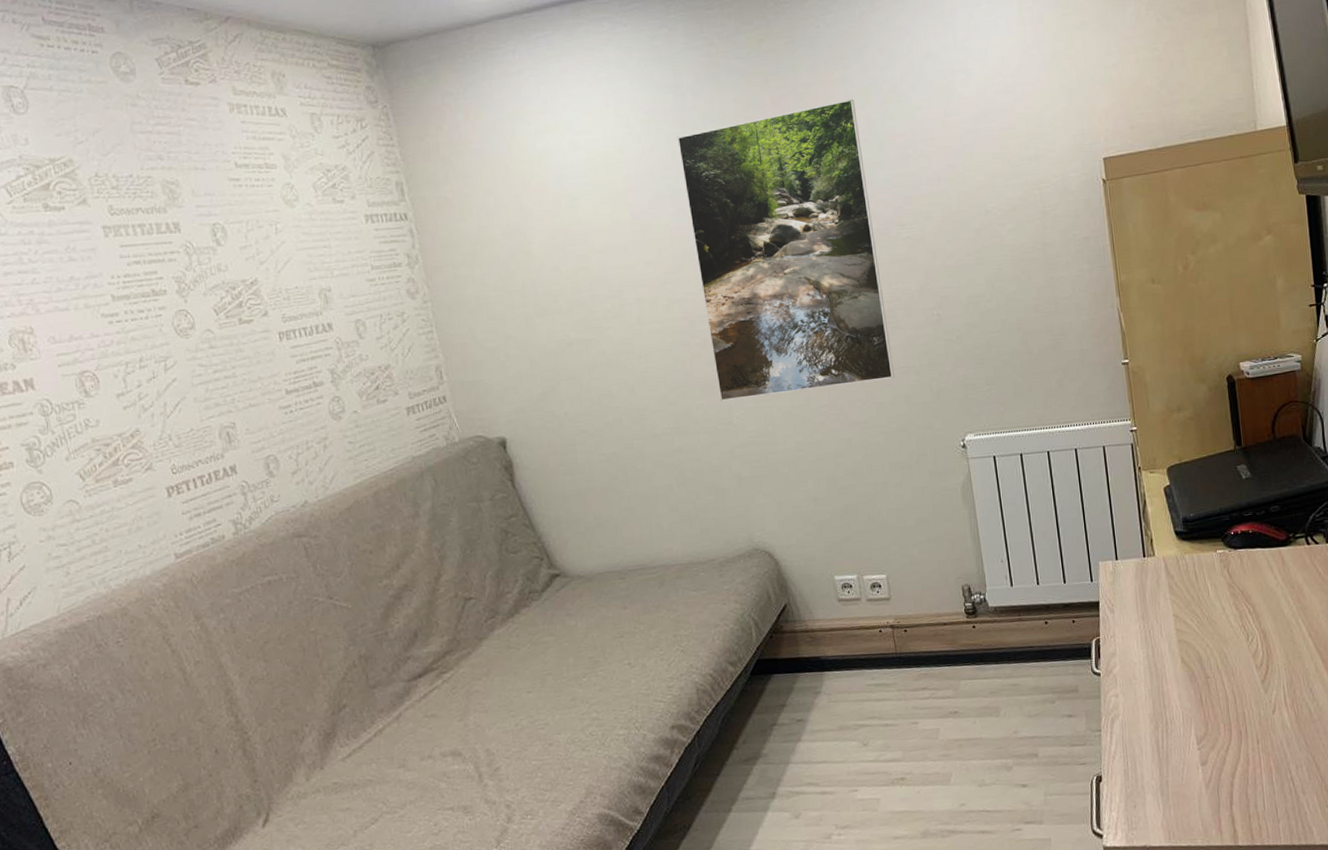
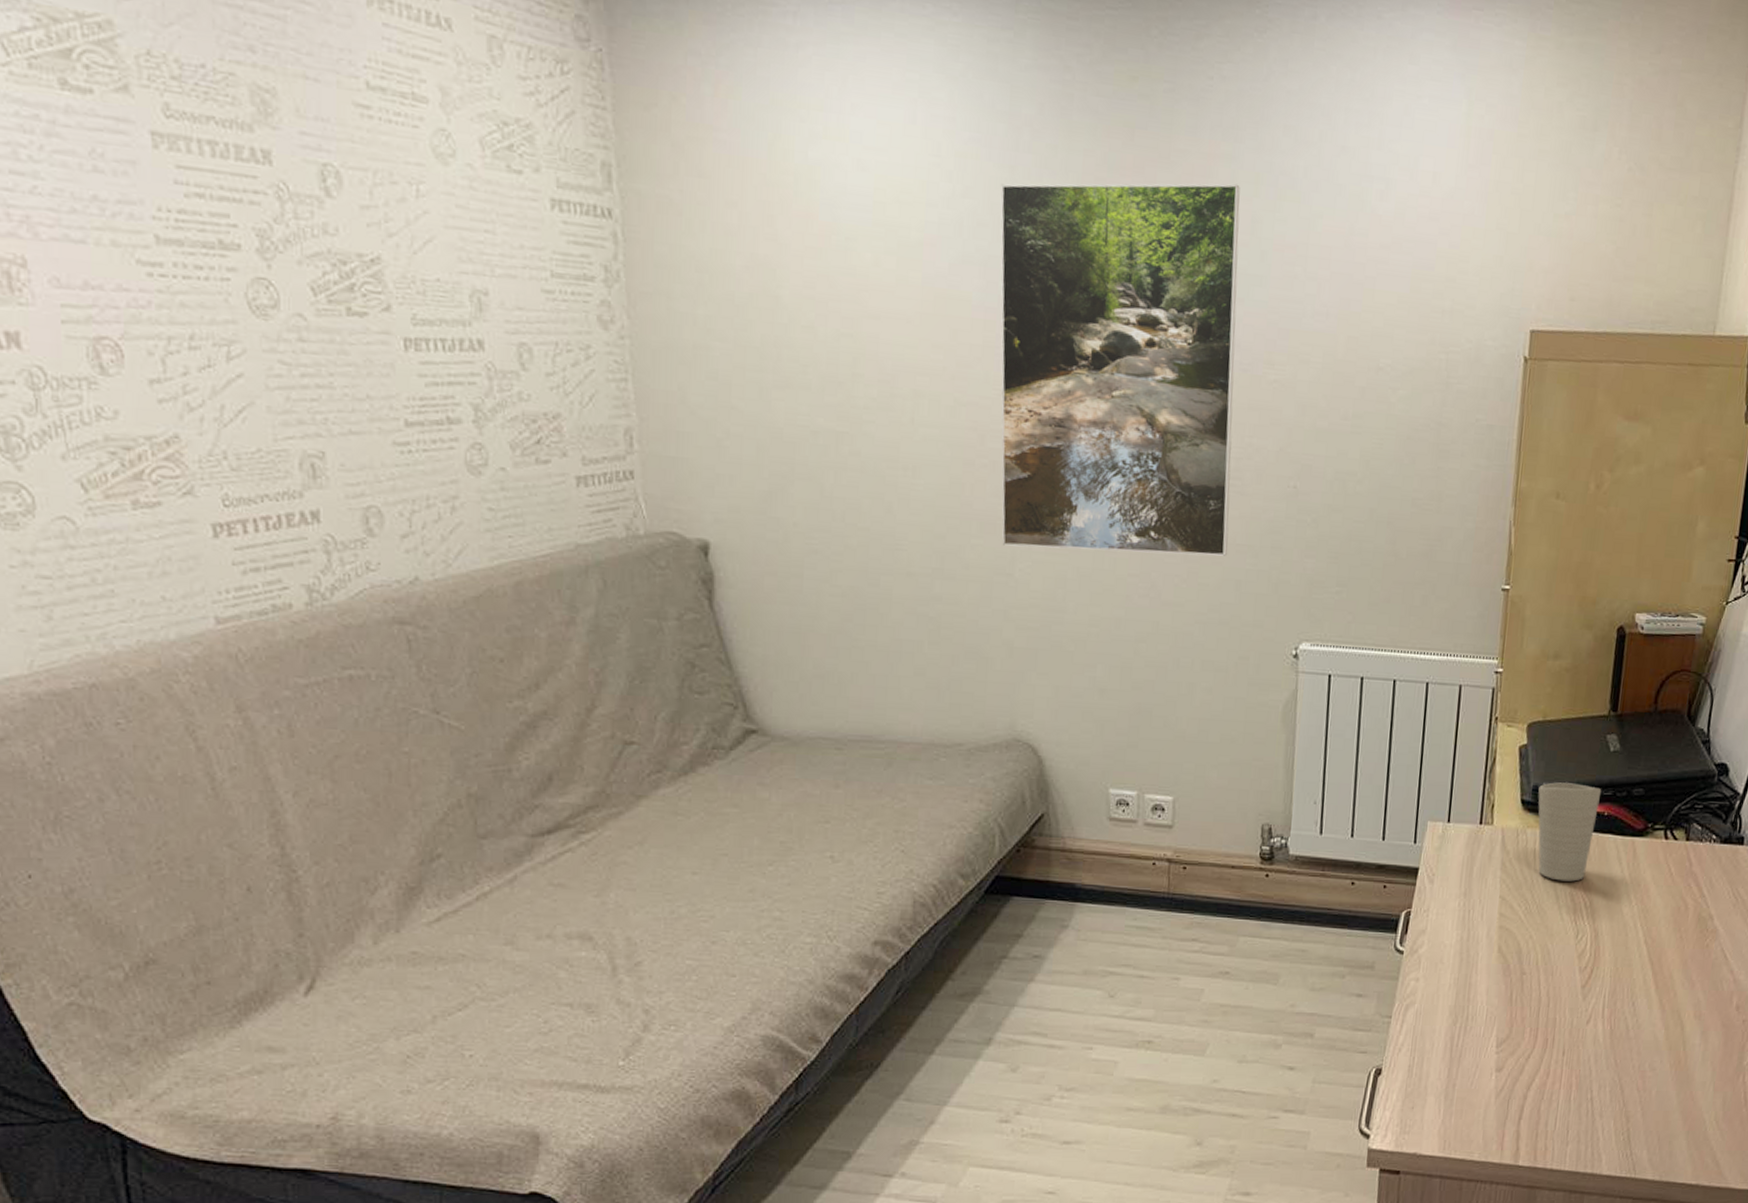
cup: none [1188,510,1244,594] -> present [1538,782,1602,882]

